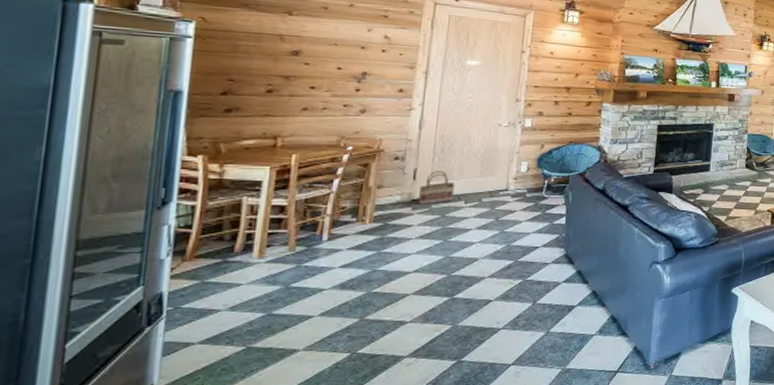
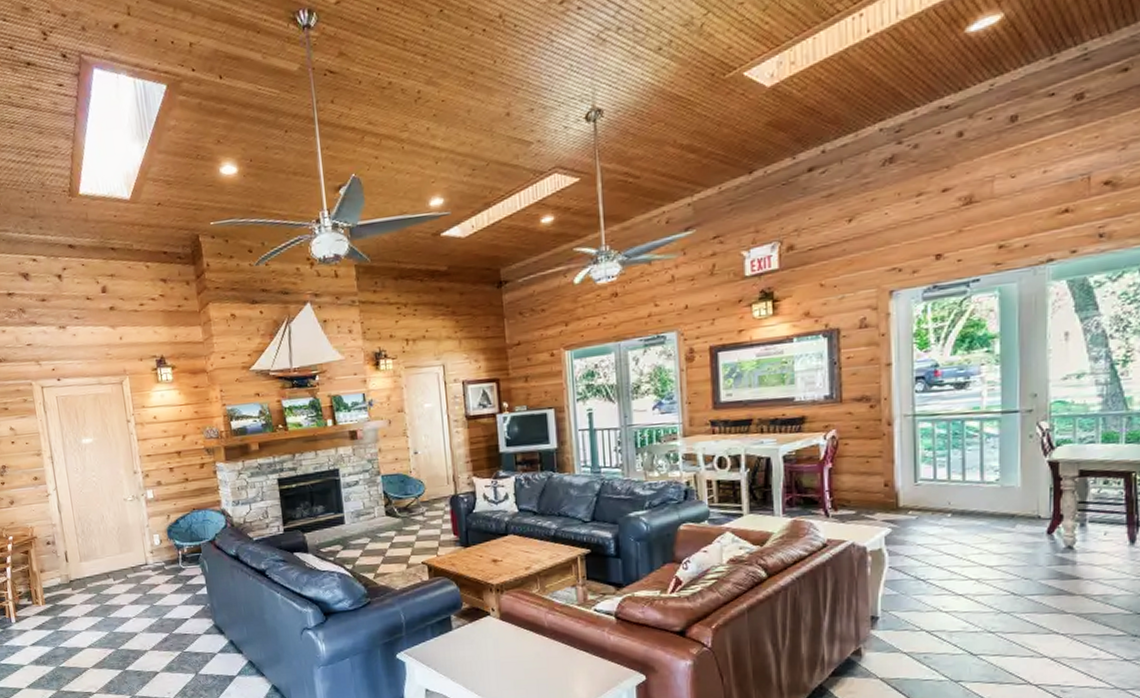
basket: present [418,170,456,205] -> none [72,551,103,585]

